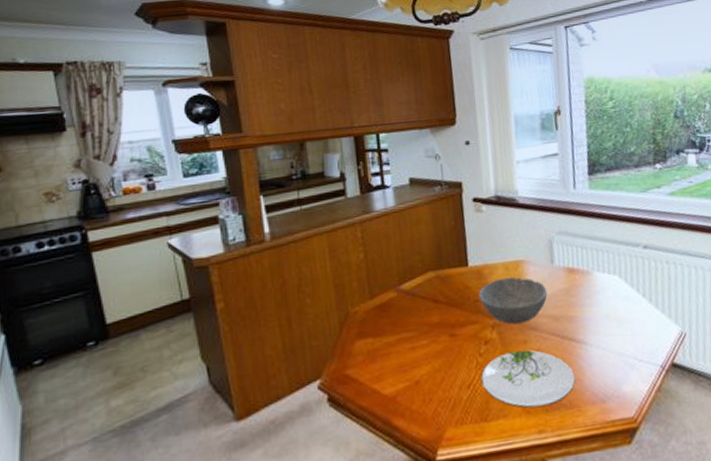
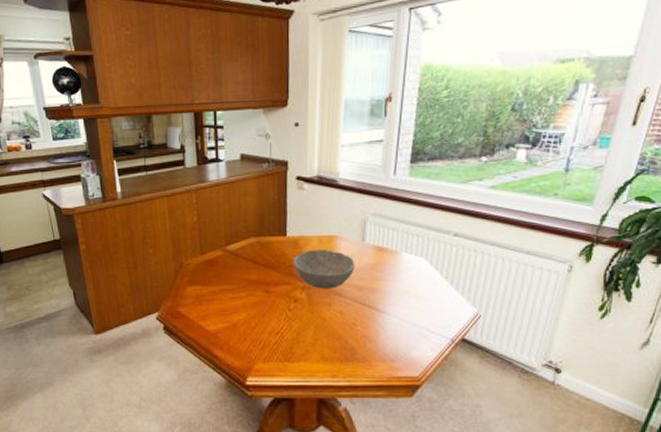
plate: present [481,350,576,408] -> none [288,311,370,358]

